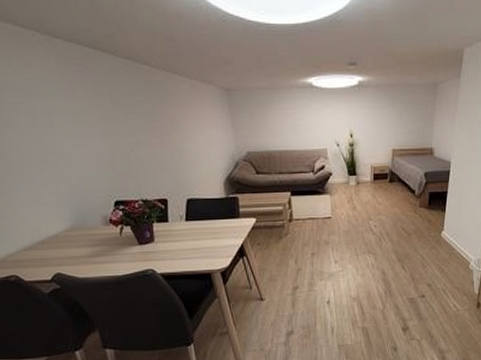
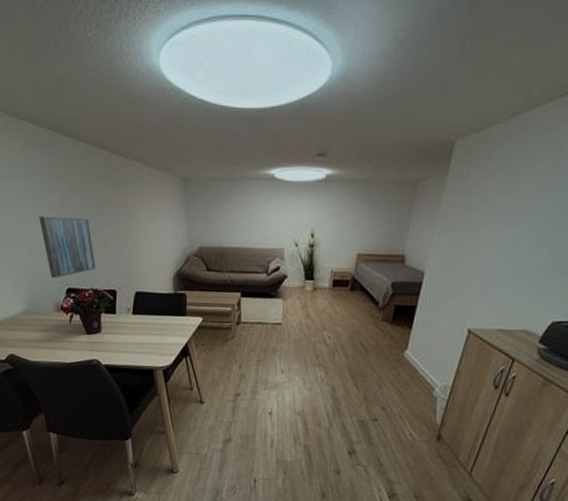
wall art: none [80,130,145,192] -> present [39,216,96,279]

